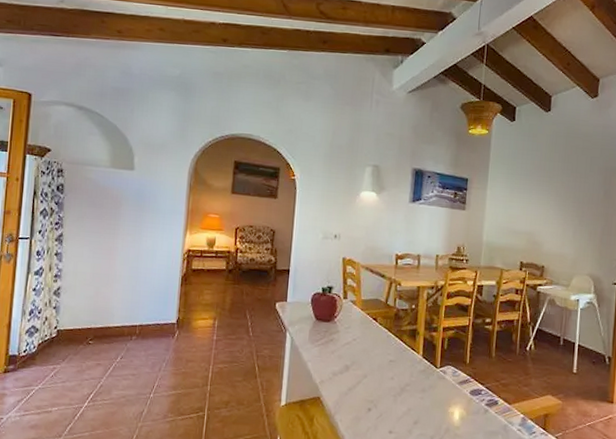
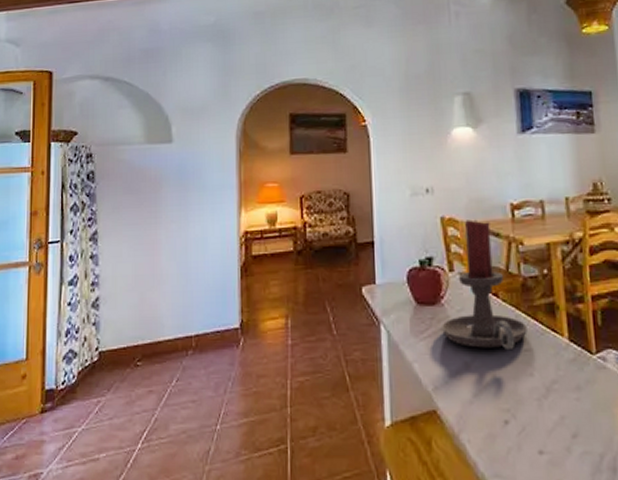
candle holder: none [332,262,394,359] -> present [442,219,528,349]

